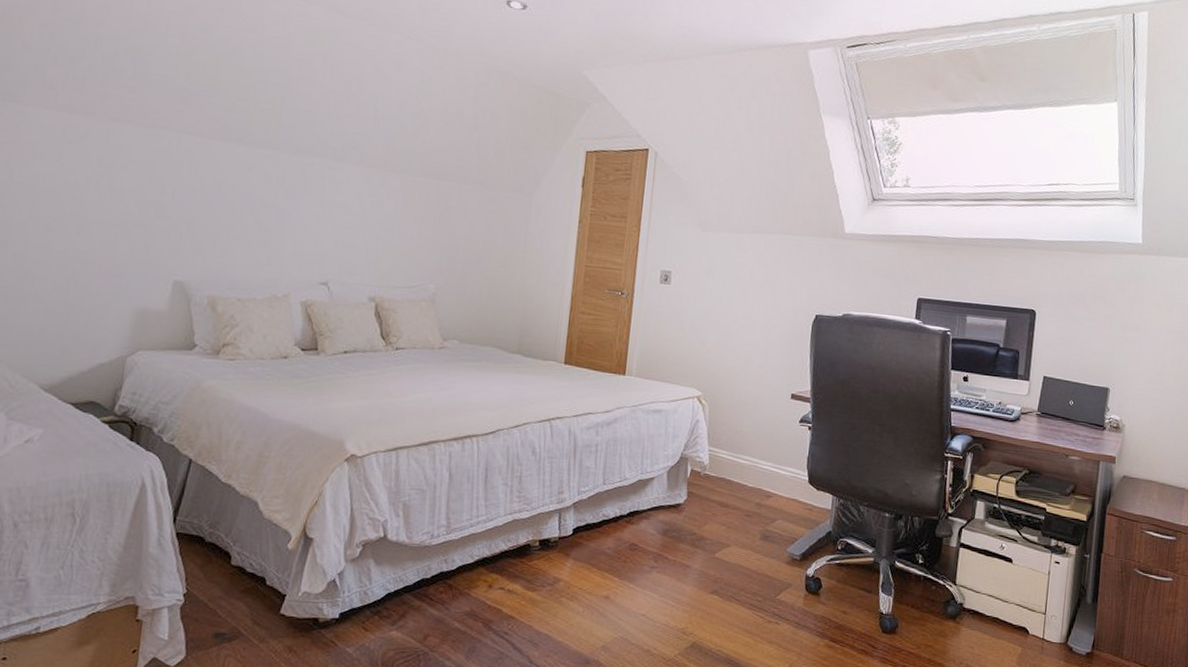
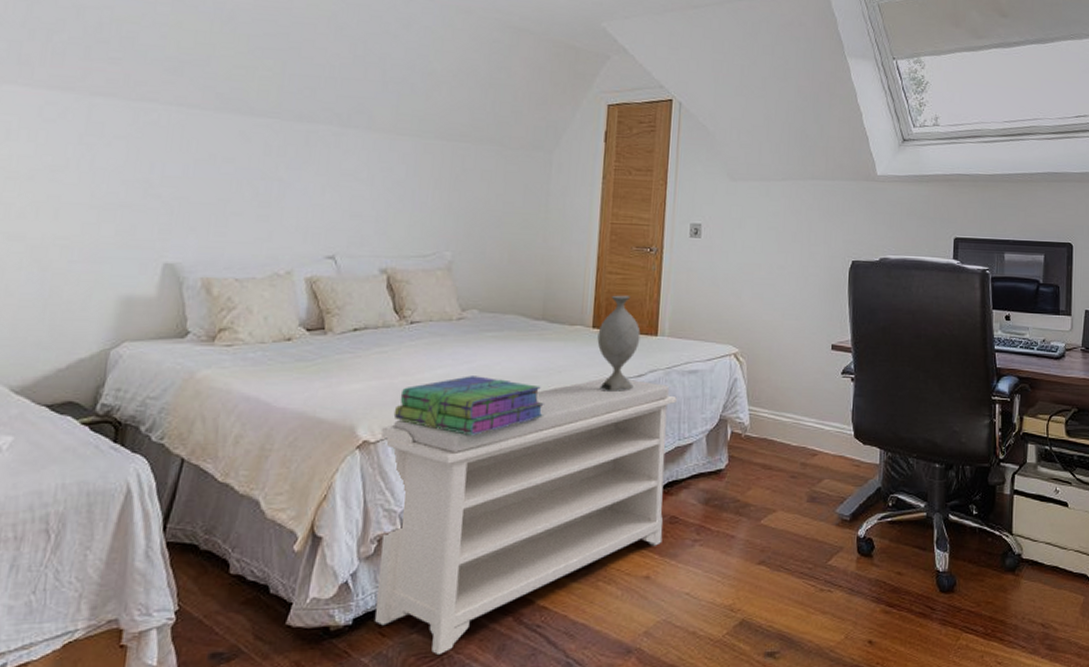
bench: none [359,411,641,652] -> present [375,378,677,656]
stack of books: none [379,401,517,456] -> present [393,376,544,435]
decorative vase: none [568,334,610,425] -> present [597,295,641,391]

